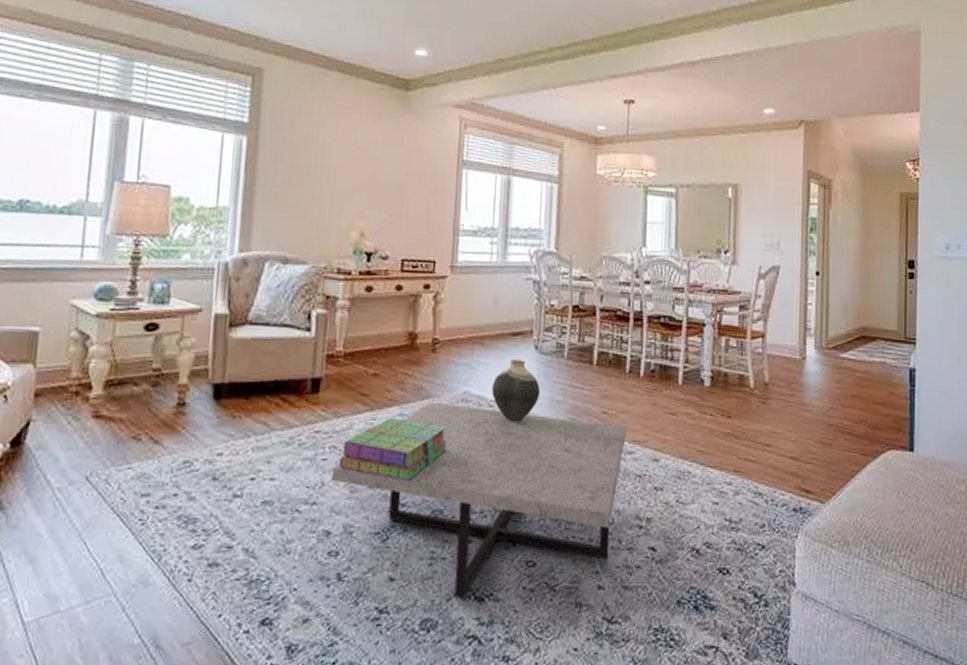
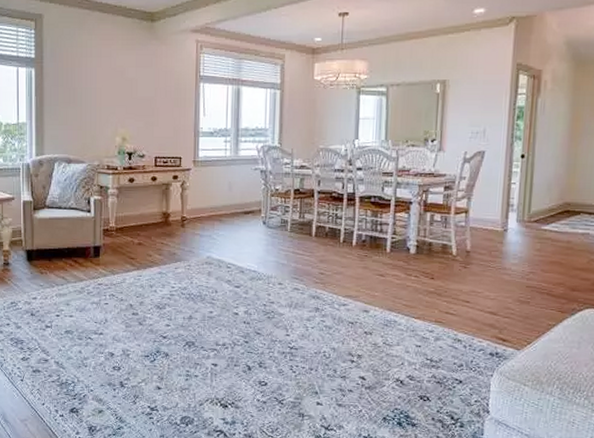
coffee table: present [331,401,626,598] -> none [112,263,340,404]
stack of books: present [339,418,449,483] -> none [117,275,197,322]
vase: present [492,359,541,422] -> none [229,232,269,280]

